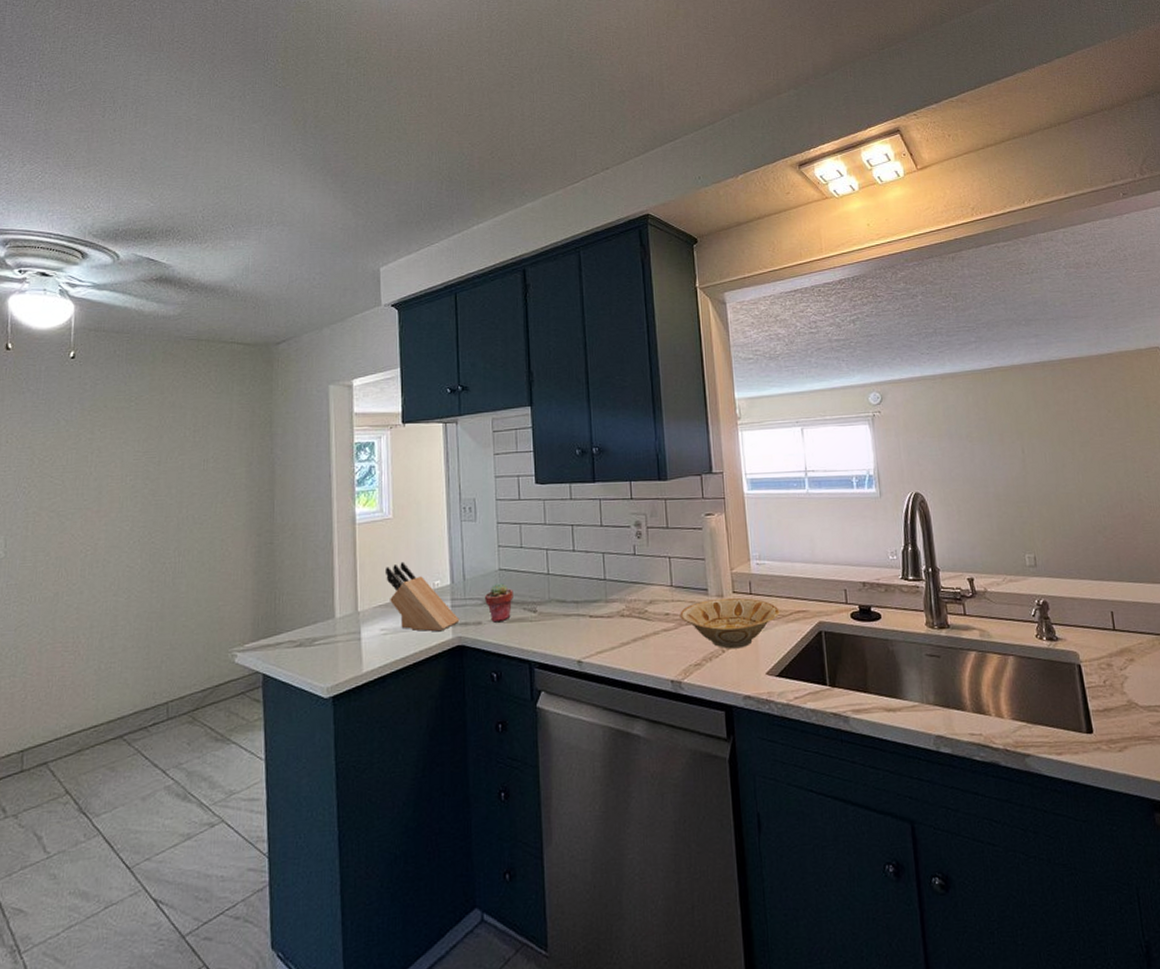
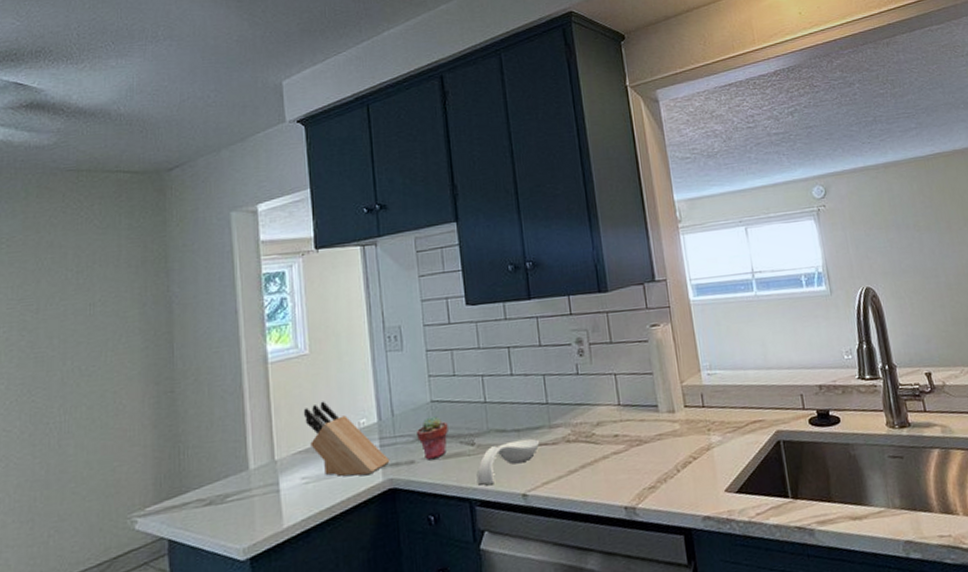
spoon rest: none [537,610,597,650] -> present [476,438,540,486]
bowl: present [680,597,780,649] -> none [629,411,735,468]

